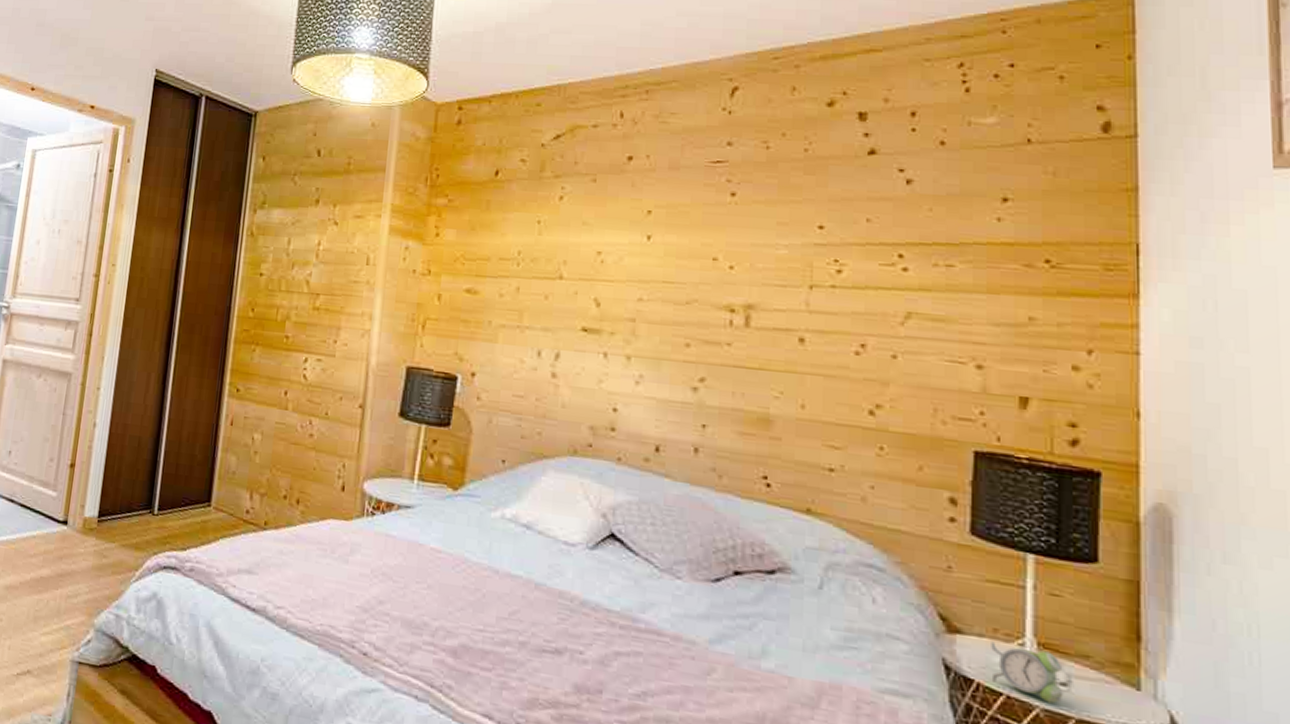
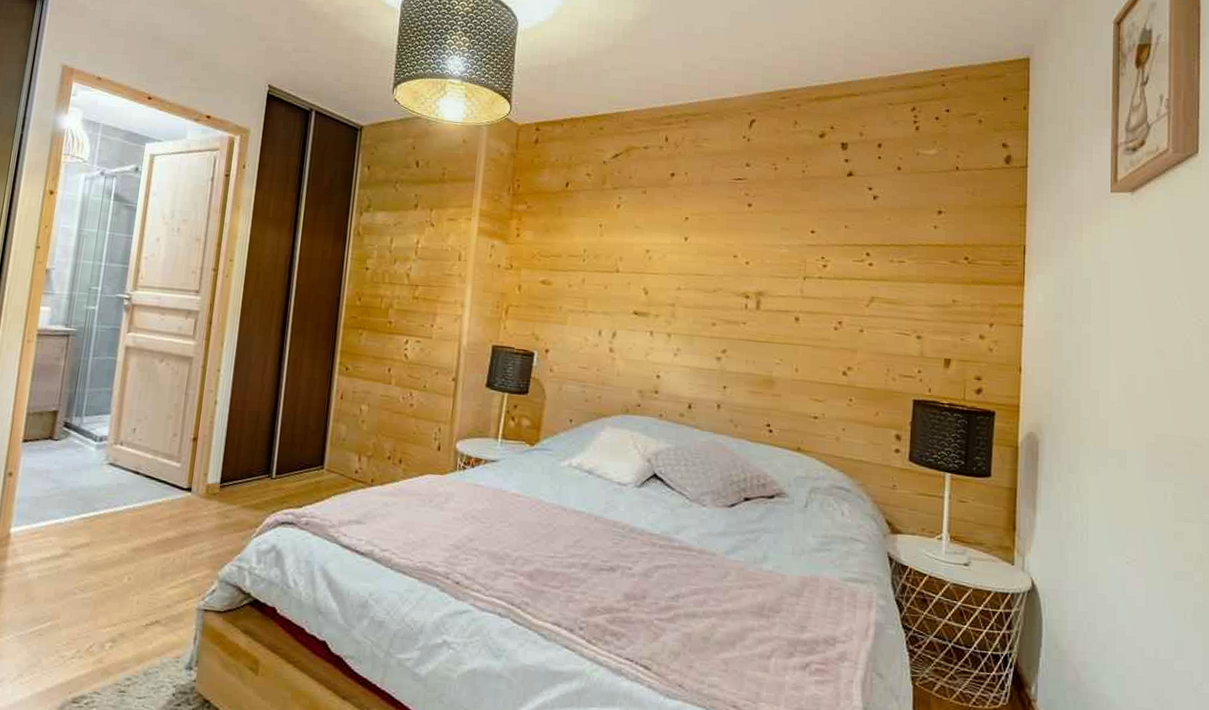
alarm clock: present [991,641,1071,704] -> none [920,538,971,579]

